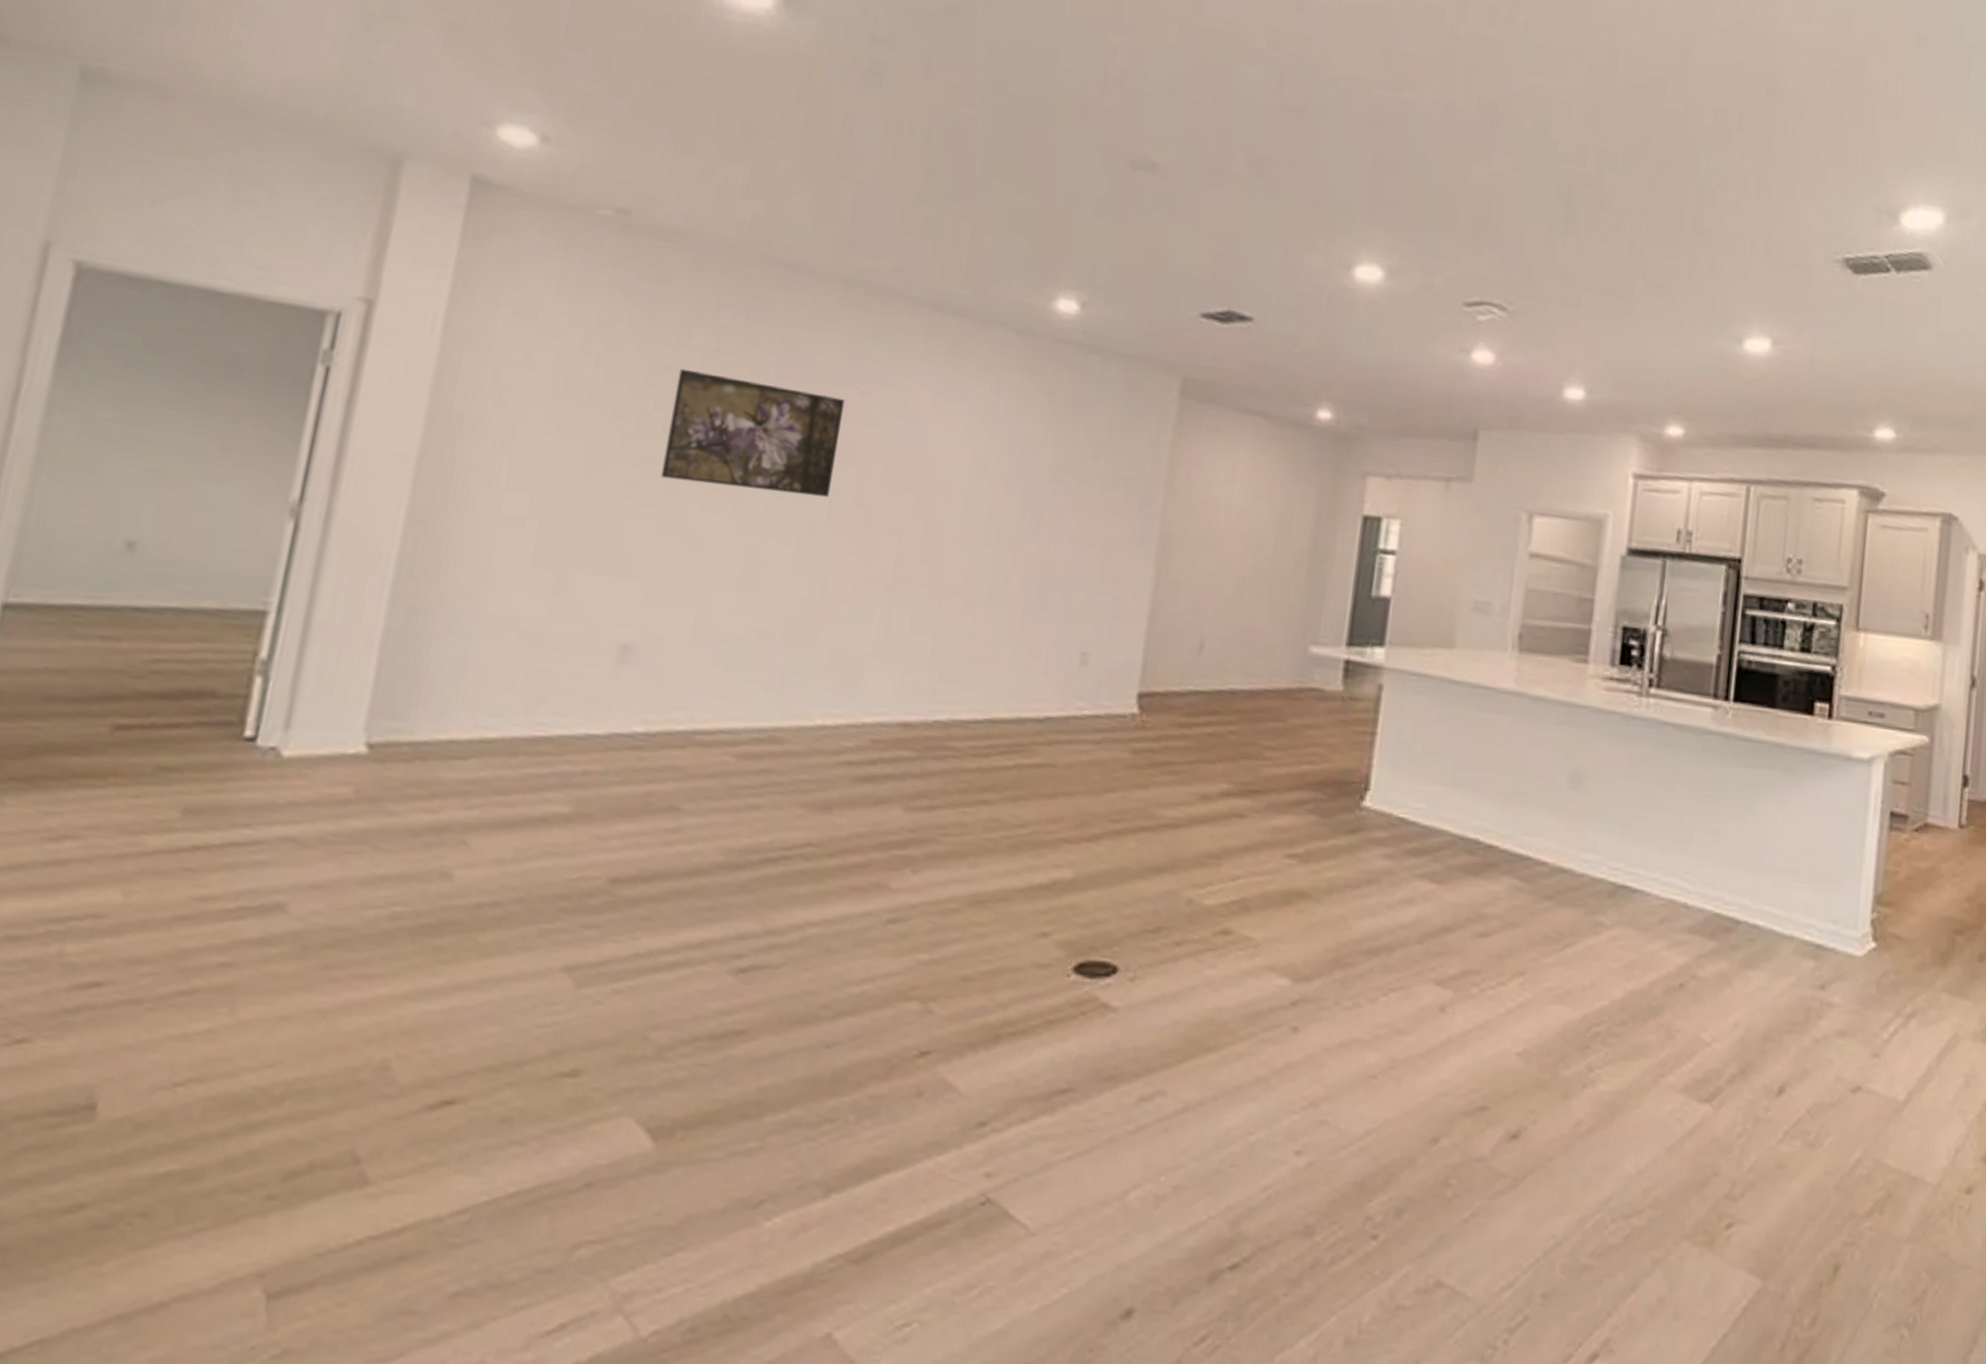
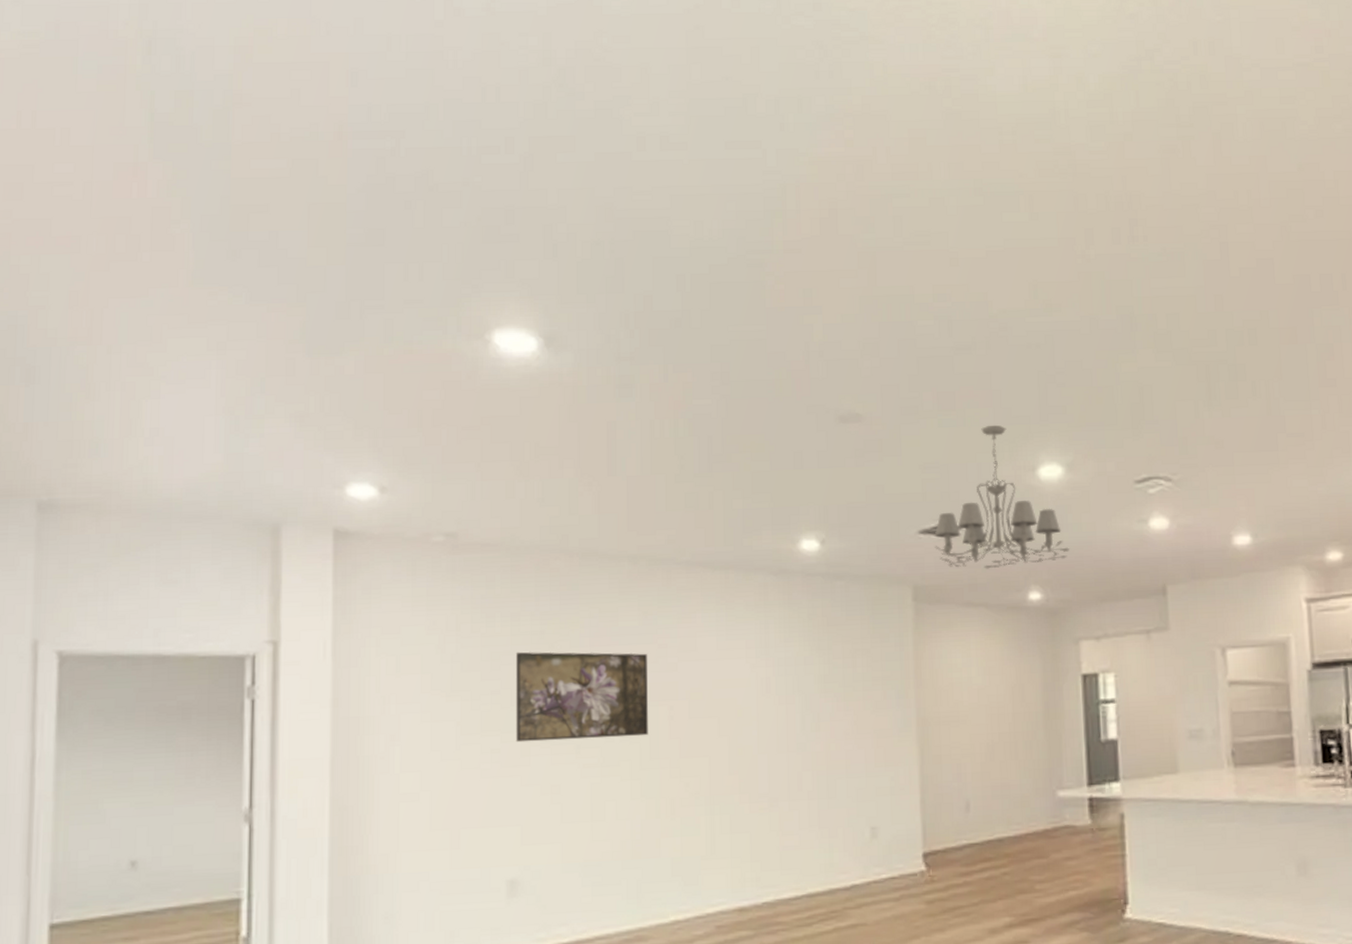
chandelier: none [1216,206,1374,378] -> present [934,425,1069,569]

